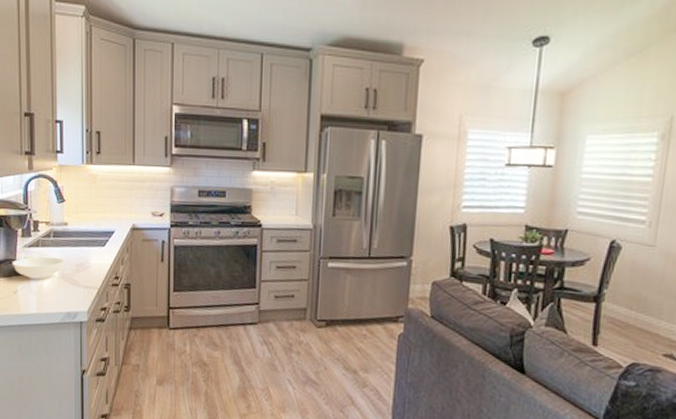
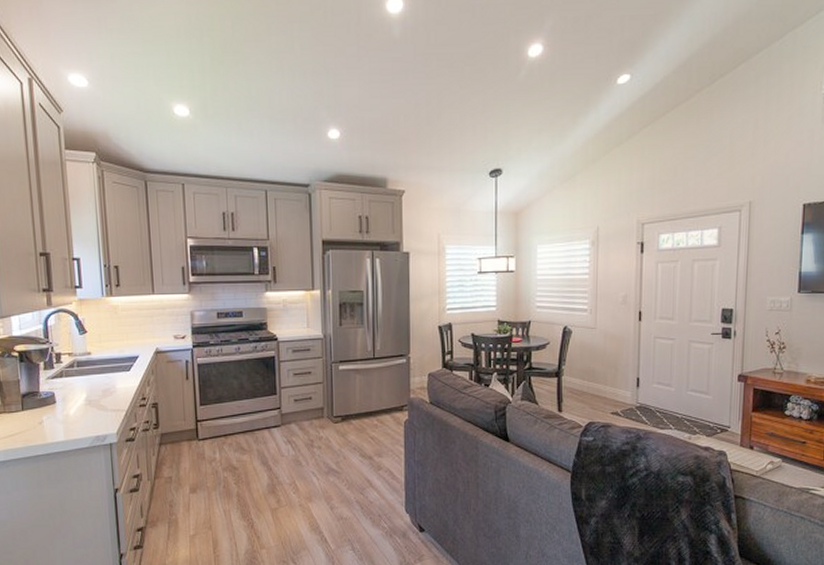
bowl: present [12,256,64,279] -> none [35,385,90,408]

